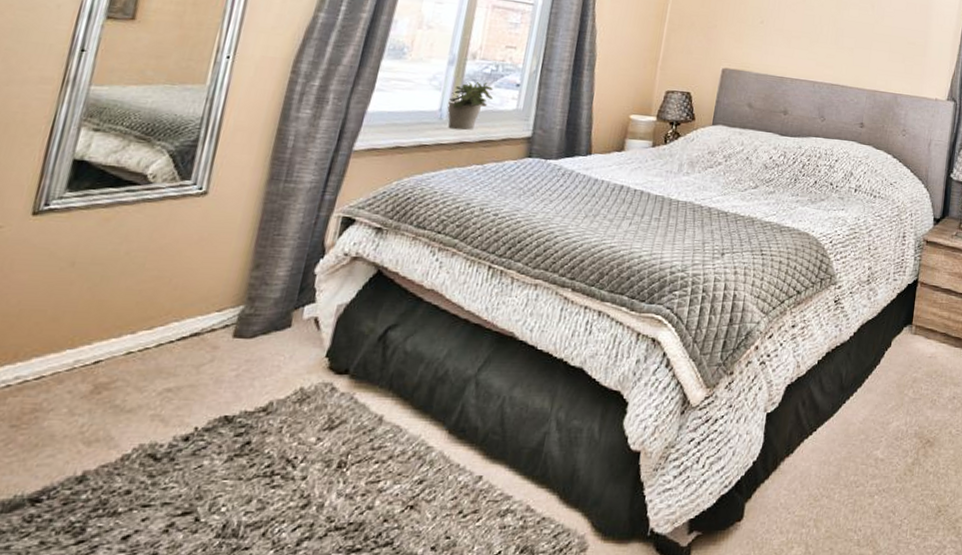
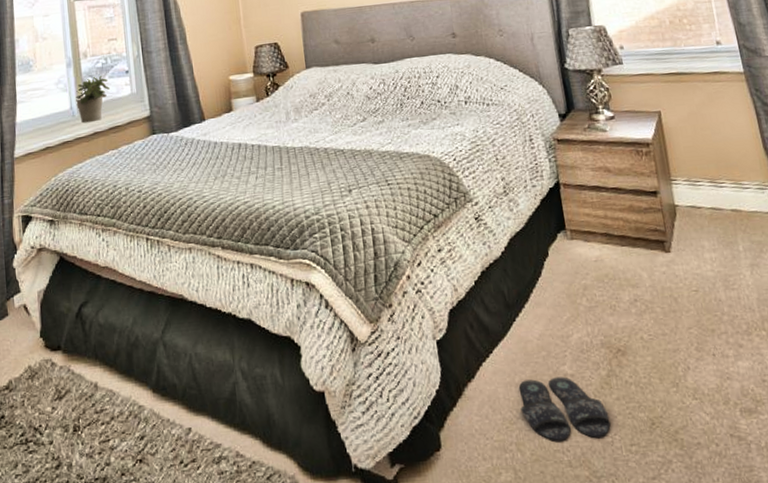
slippers: none [827,460,904,522] -> present [519,376,611,442]

